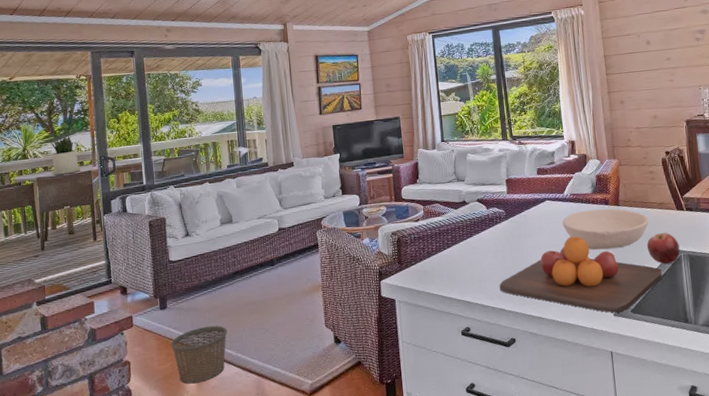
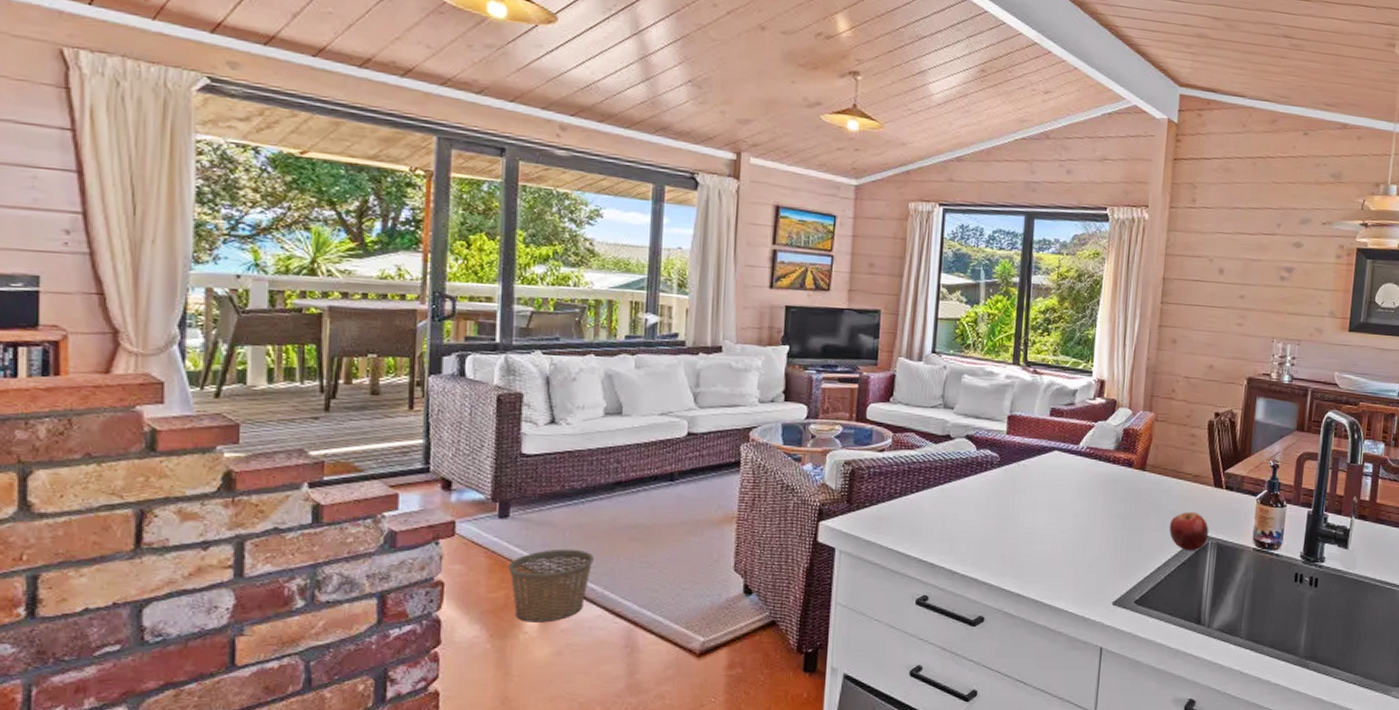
planter: present [49,135,81,175] -> none [353,252,402,309]
chopping board: present [499,236,662,313] -> none [975,500,1181,602]
bowl: present [562,209,649,250] -> none [1070,471,1178,523]

